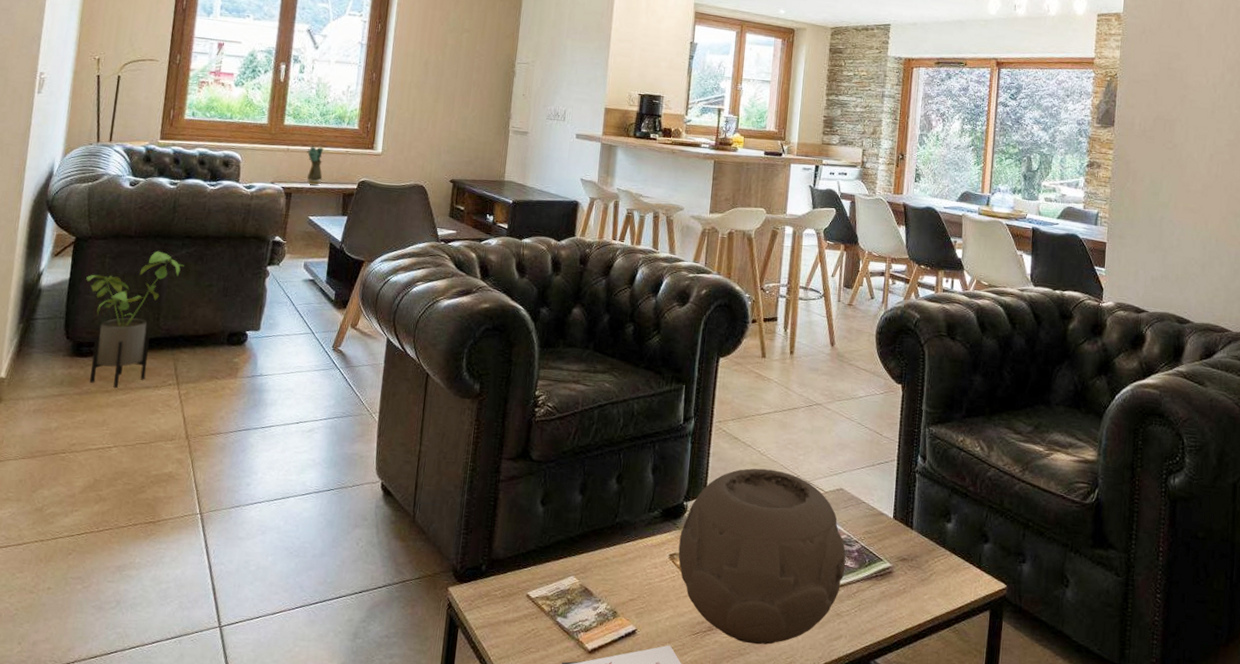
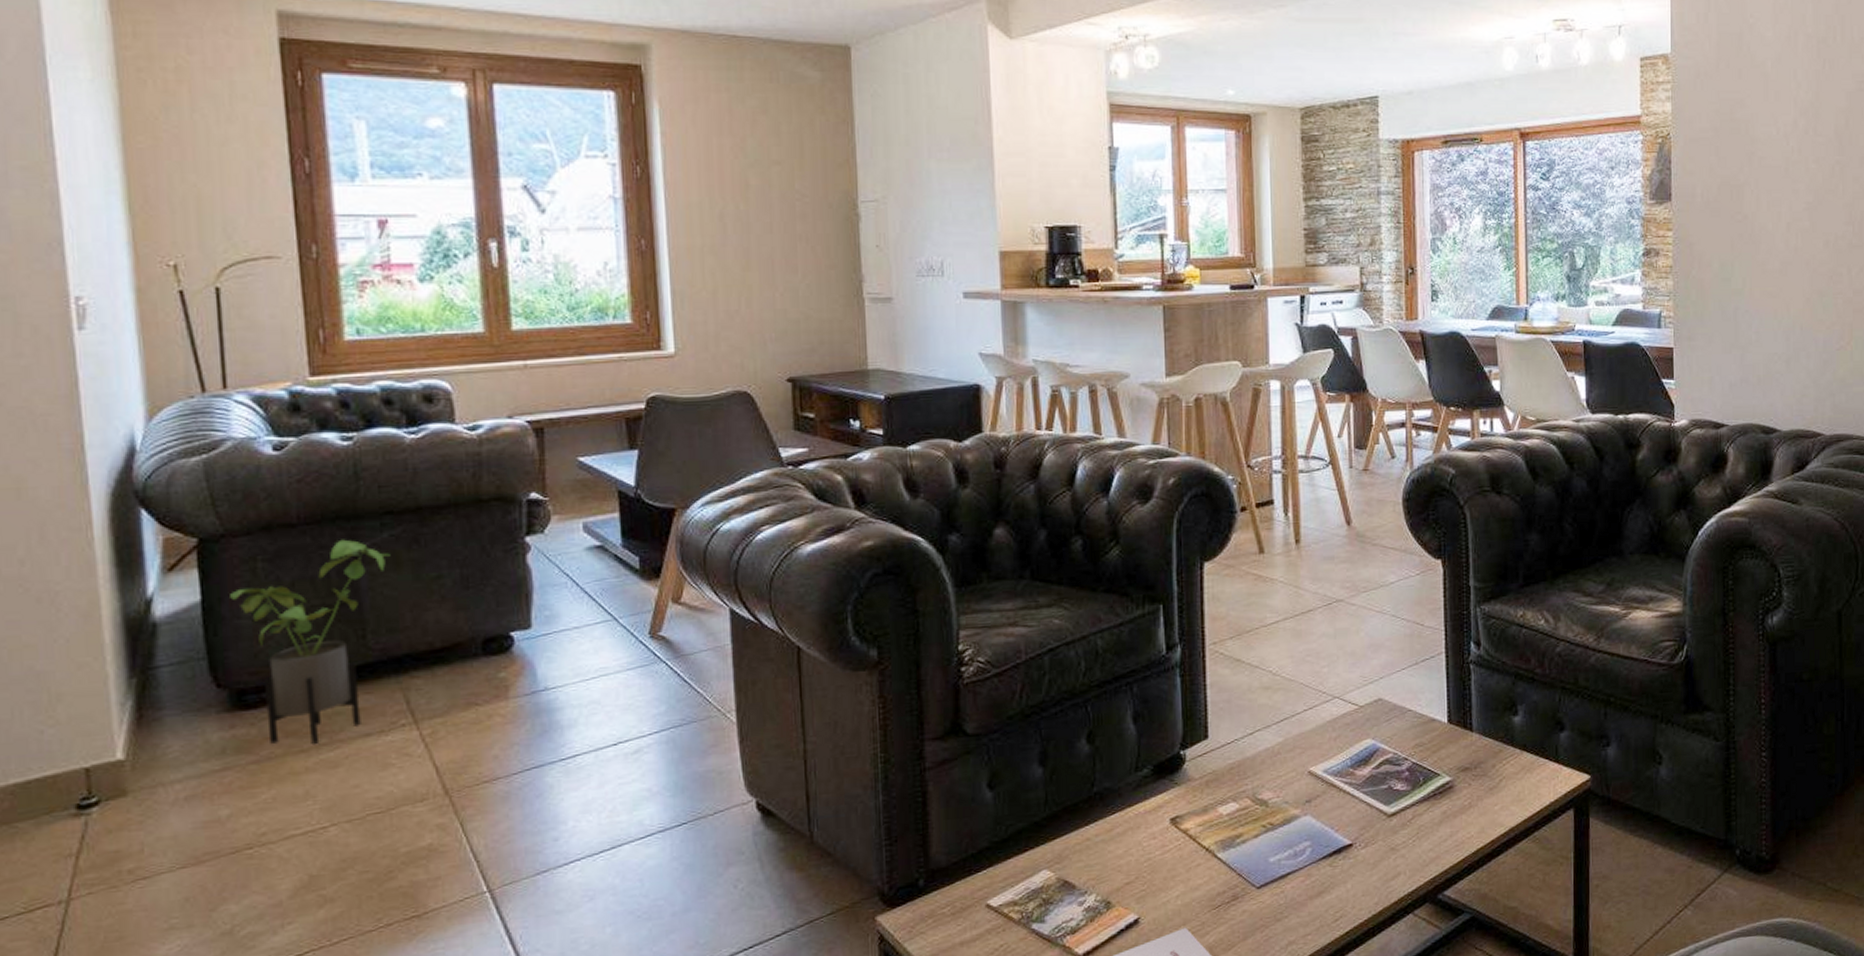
vase: present [306,145,324,186] -> none [556,354,589,413]
decorative bowl: present [678,468,846,645] -> none [1181,690,1396,906]

